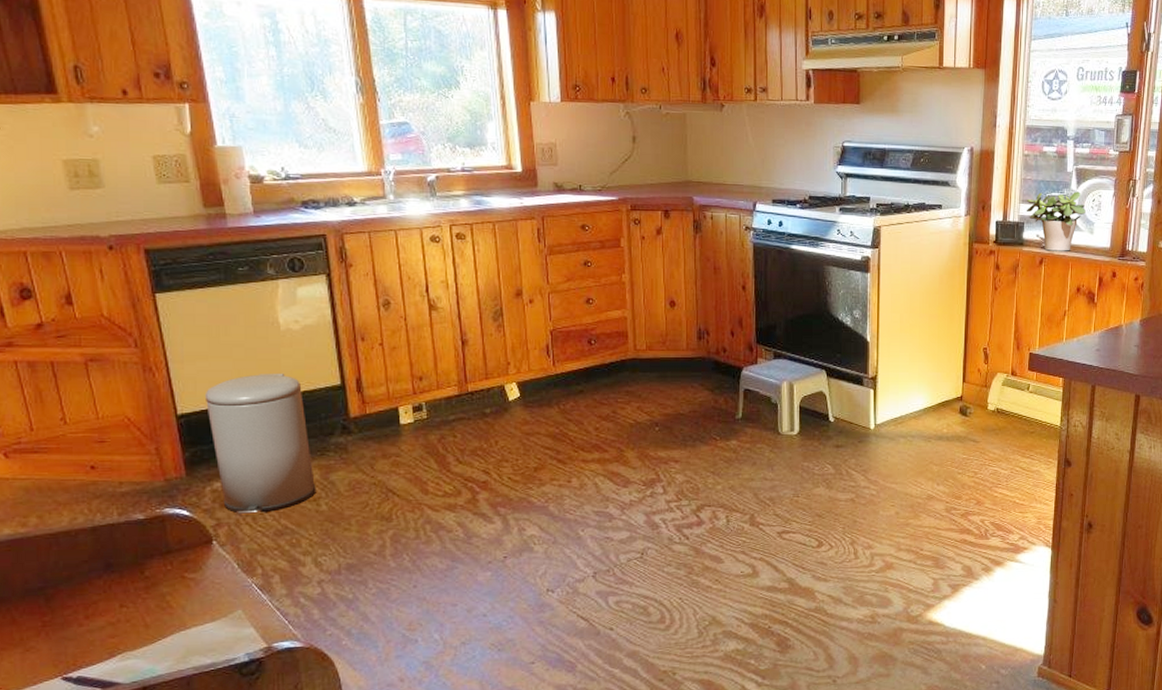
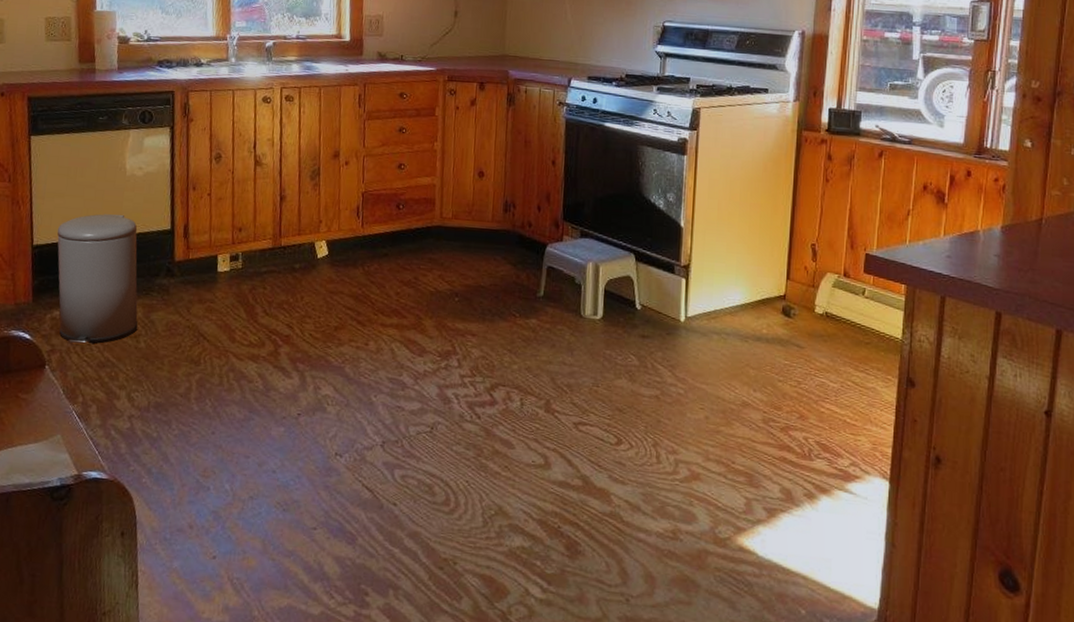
potted plant: present [1026,191,1087,251] -> none [863,80,936,145]

